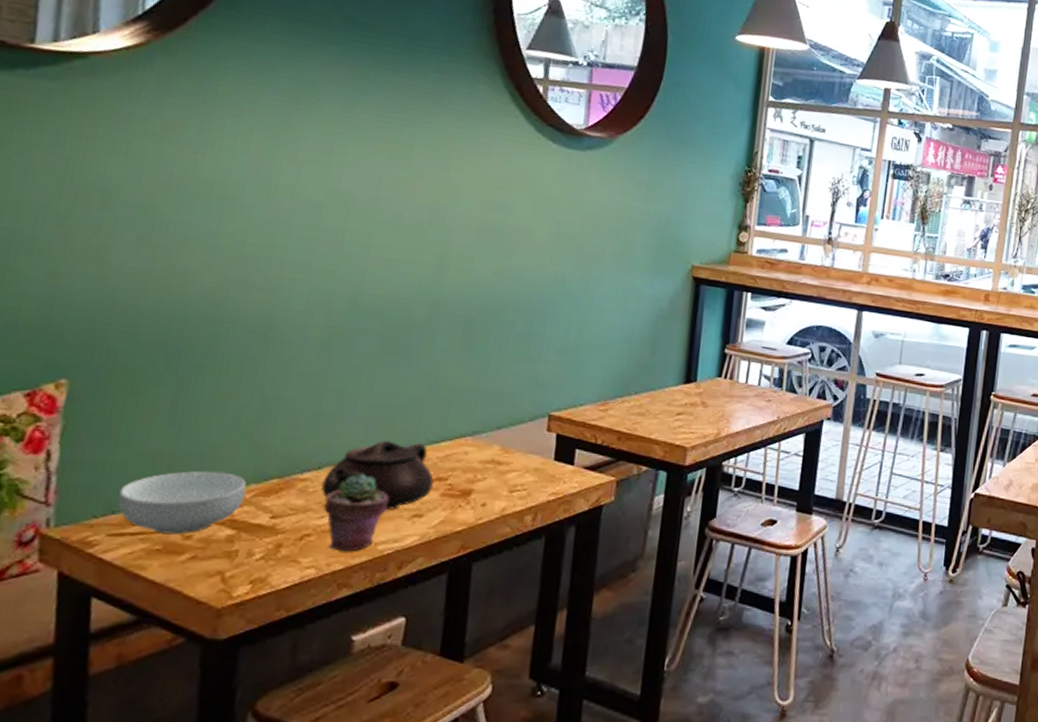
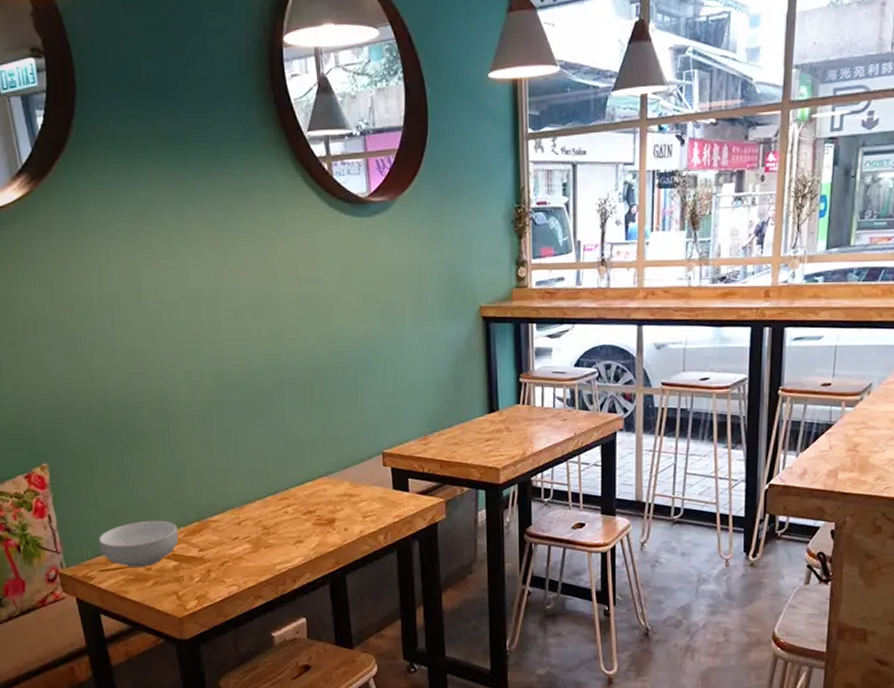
teapot: present [321,440,434,510] -> none [228,485,306,539]
potted succulent: present [324,473,389,552] -> none [232,513,277,572]

